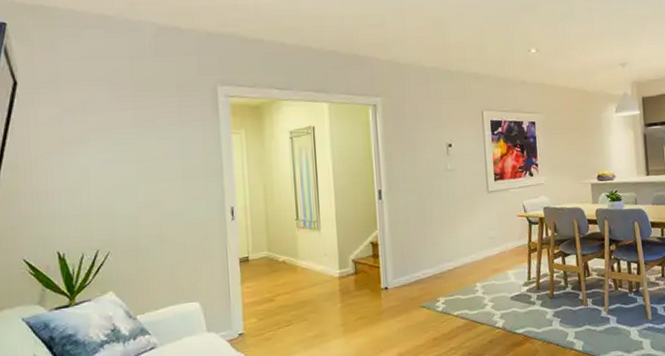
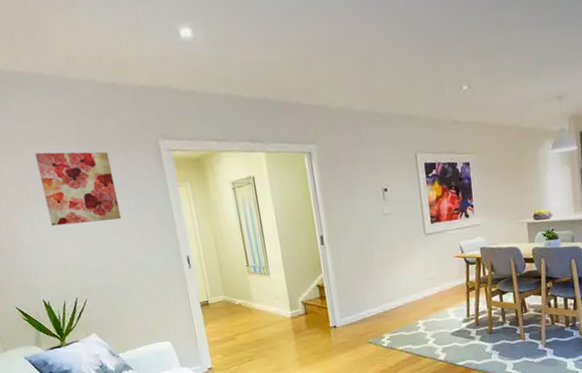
wall art: none [79,92,164,170] -> present [35,151,122,226]

